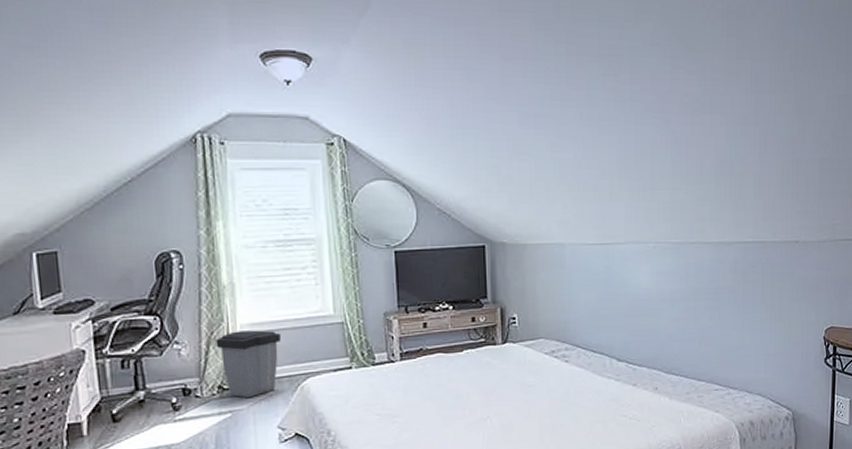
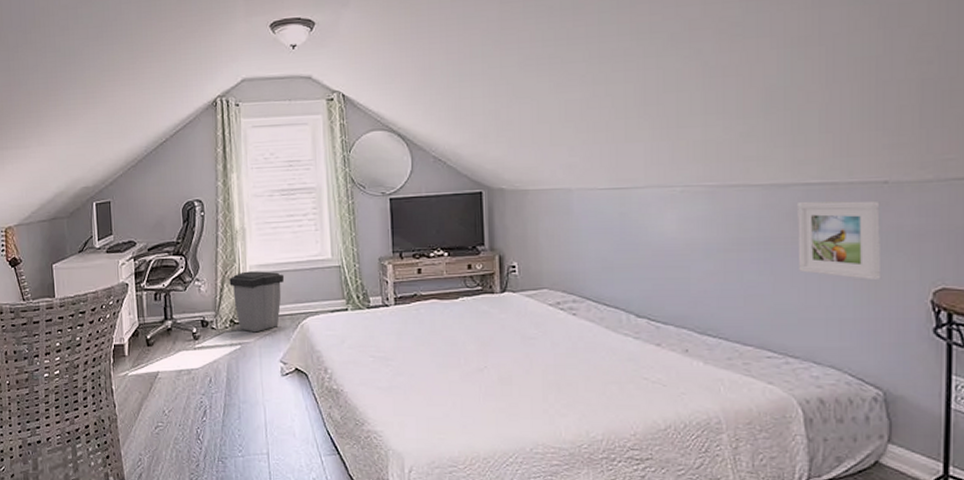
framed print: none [737,257,793,322] -> present [798,201,882,281]

